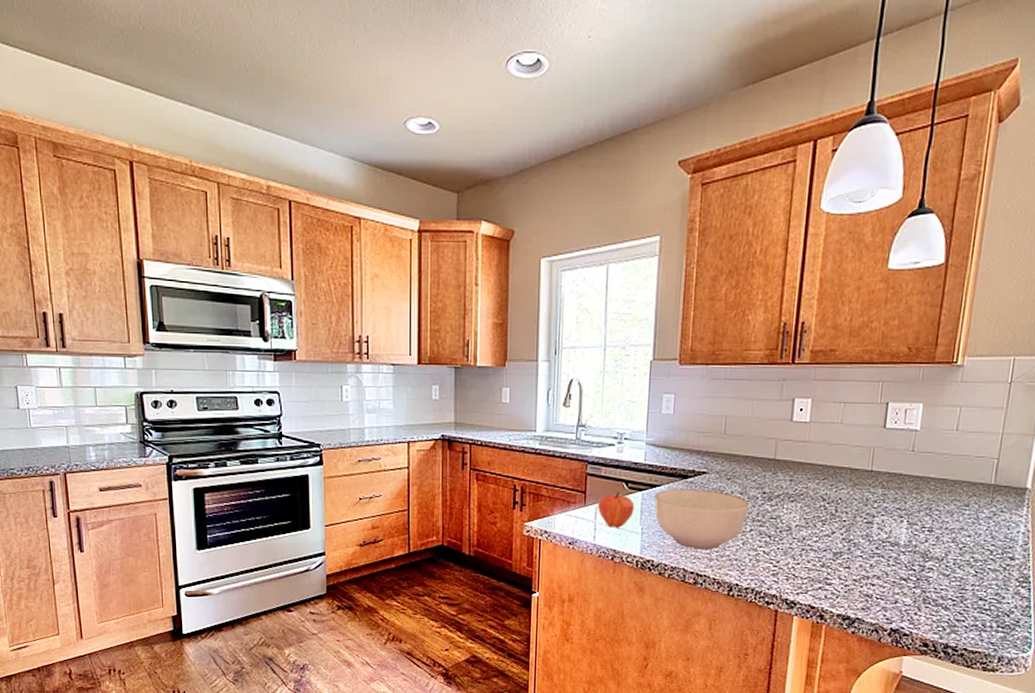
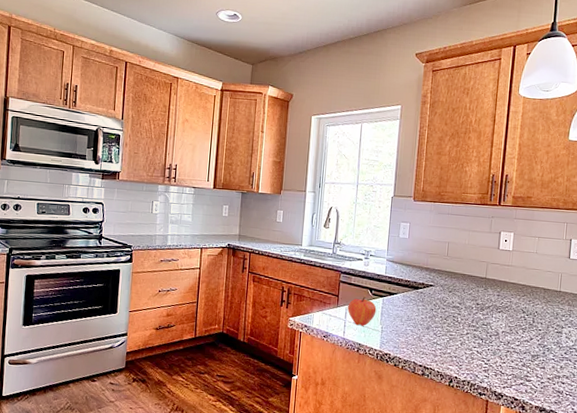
bowl: present [653,489,750,550] -> none [391,297,467,348]

